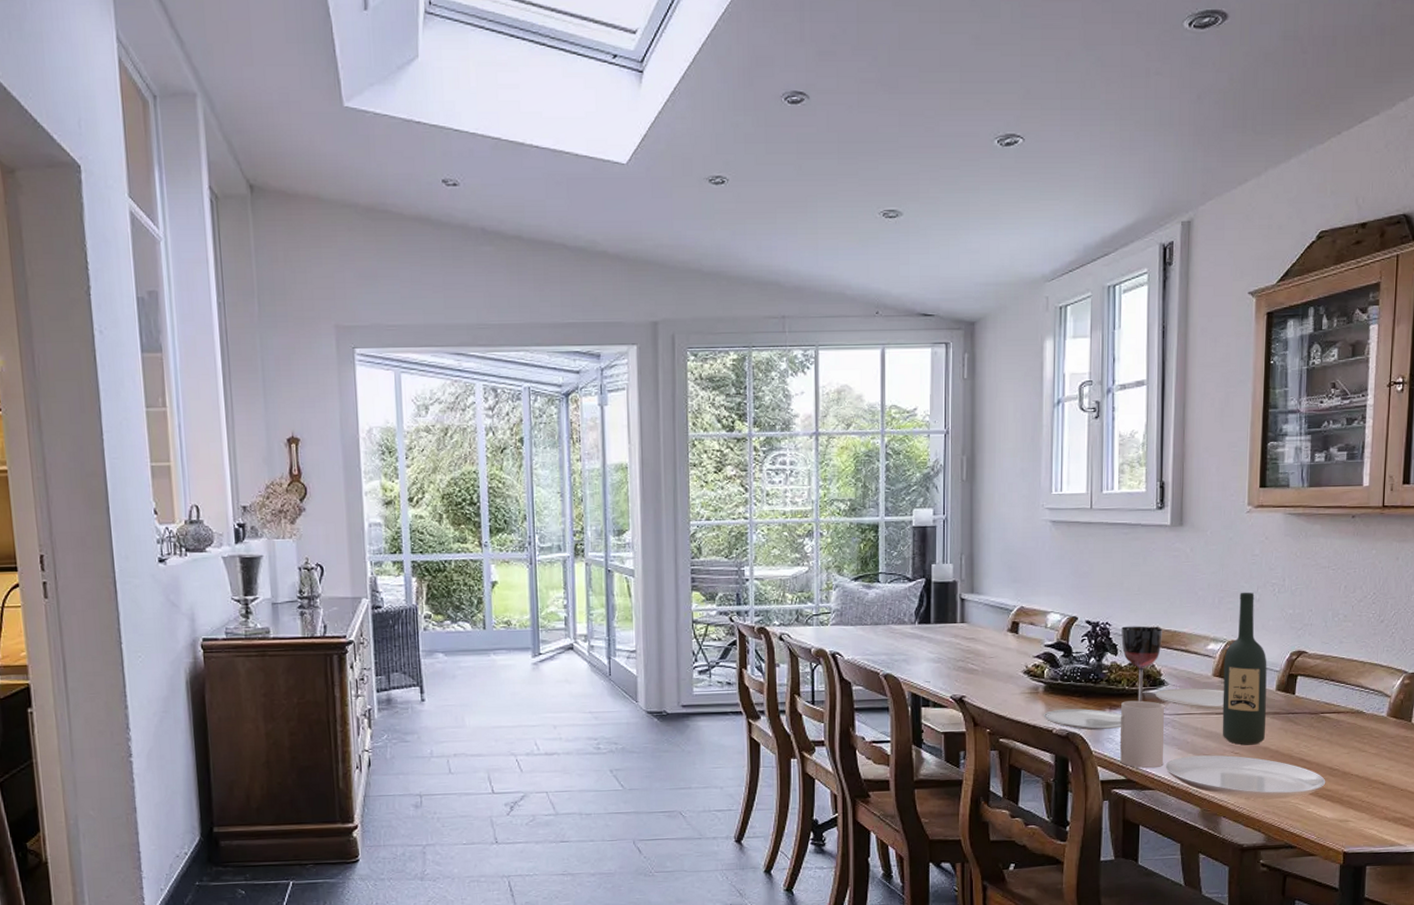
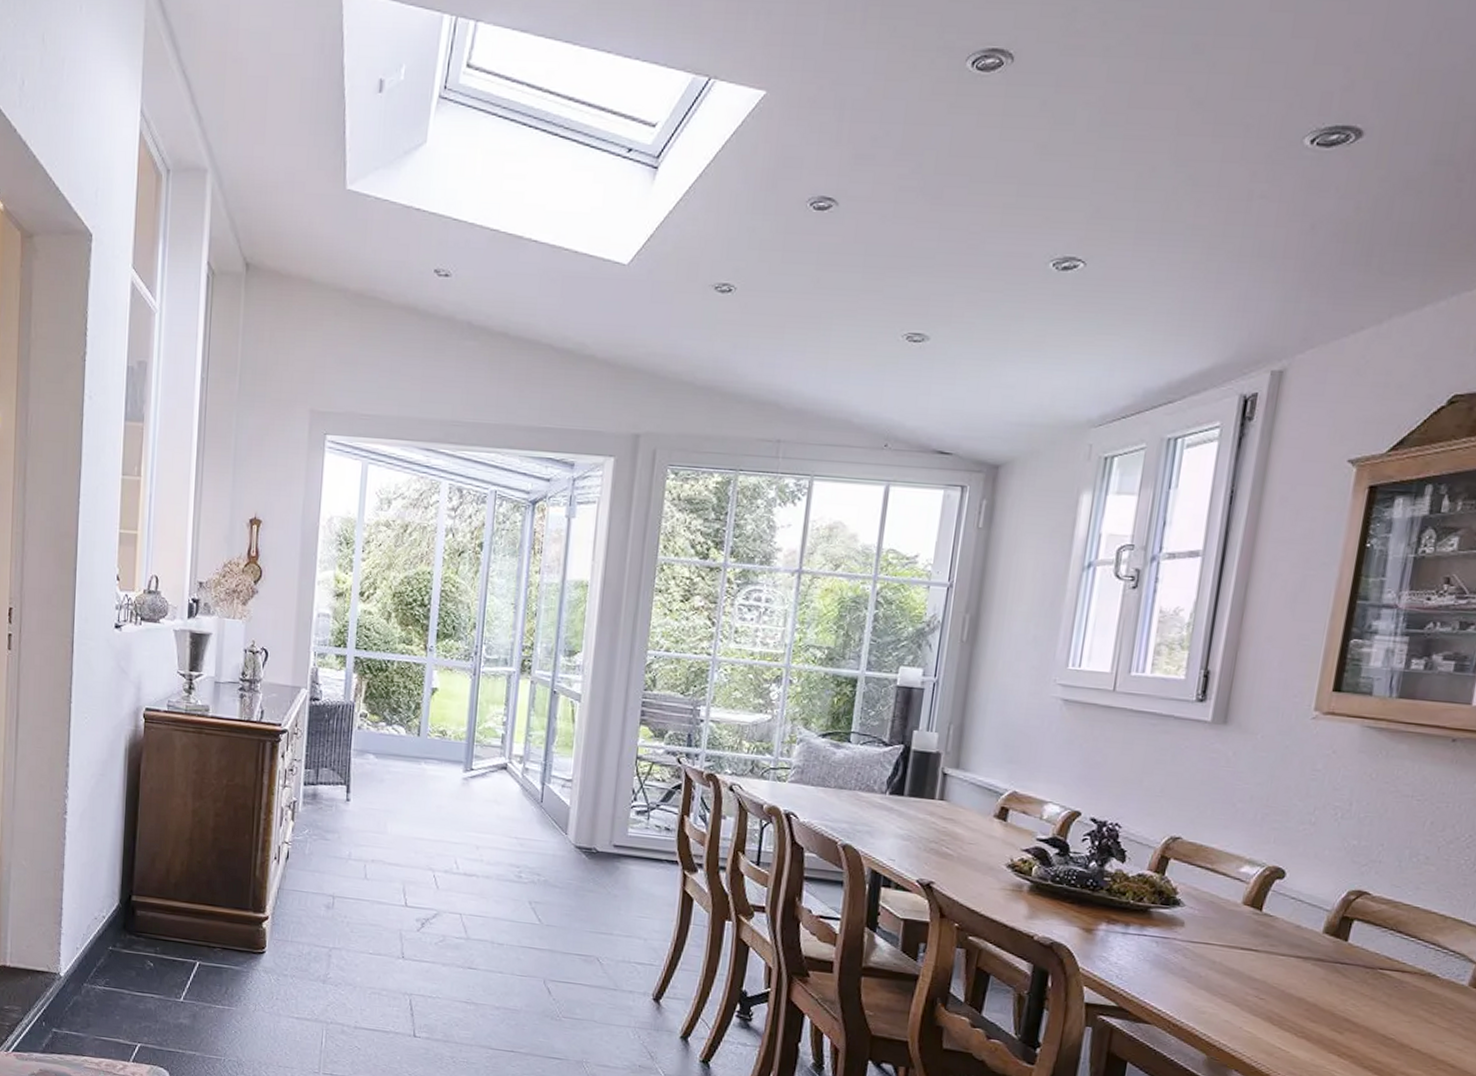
plate: present [1043,709,1122,731] -> none [1024,913,1122,947]
cup: present [1119,700,1164,769] -> none [1112,916,1176,1000]
wineglass: present [1121,626,1162,702] -> none [1132,831,1185,920]
plate: present [1155,688,1224,711] -> none [1166,911,1255,946]
plate: present [1165,755,1326,800] -> none [1168,992,1376,1064]
wine bottle: present [1222,592,1267,745] -> none [1246,811,1316,993]

